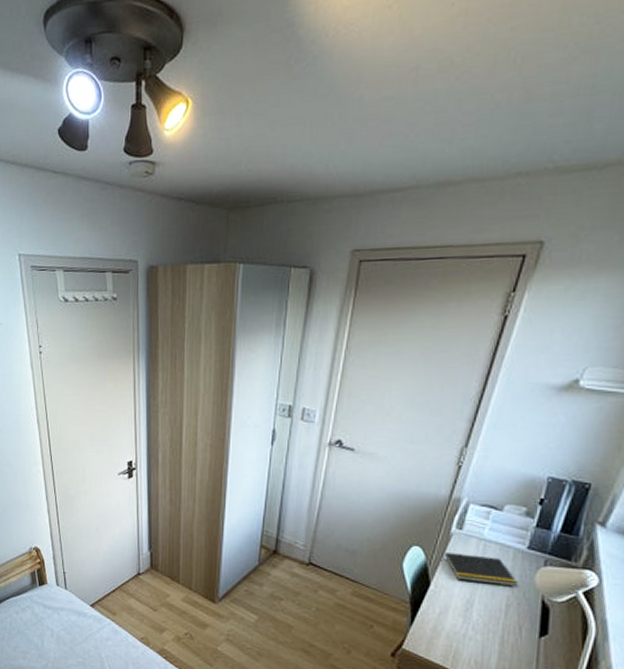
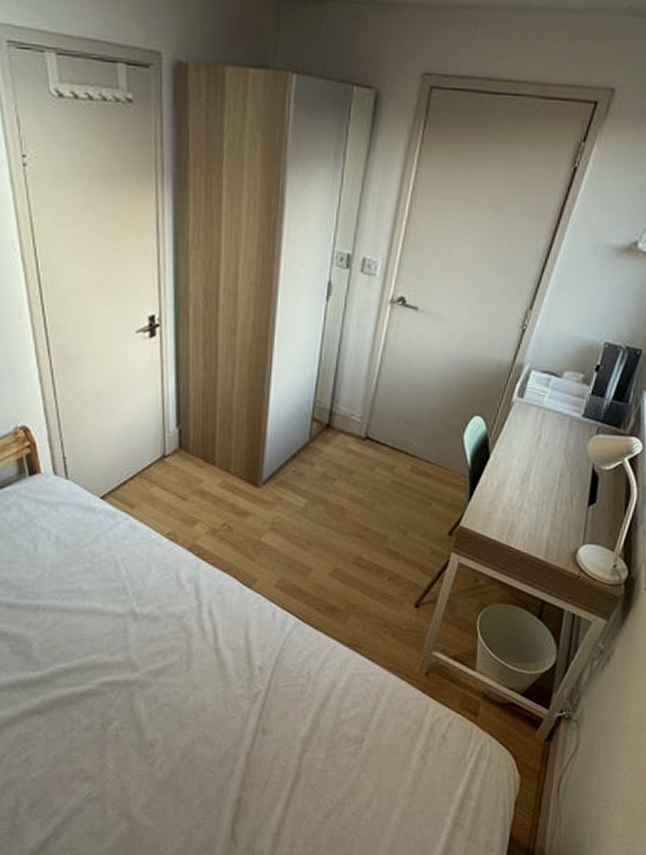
notepad: present [441,553,518,586] -> none [502,423,572,455]

